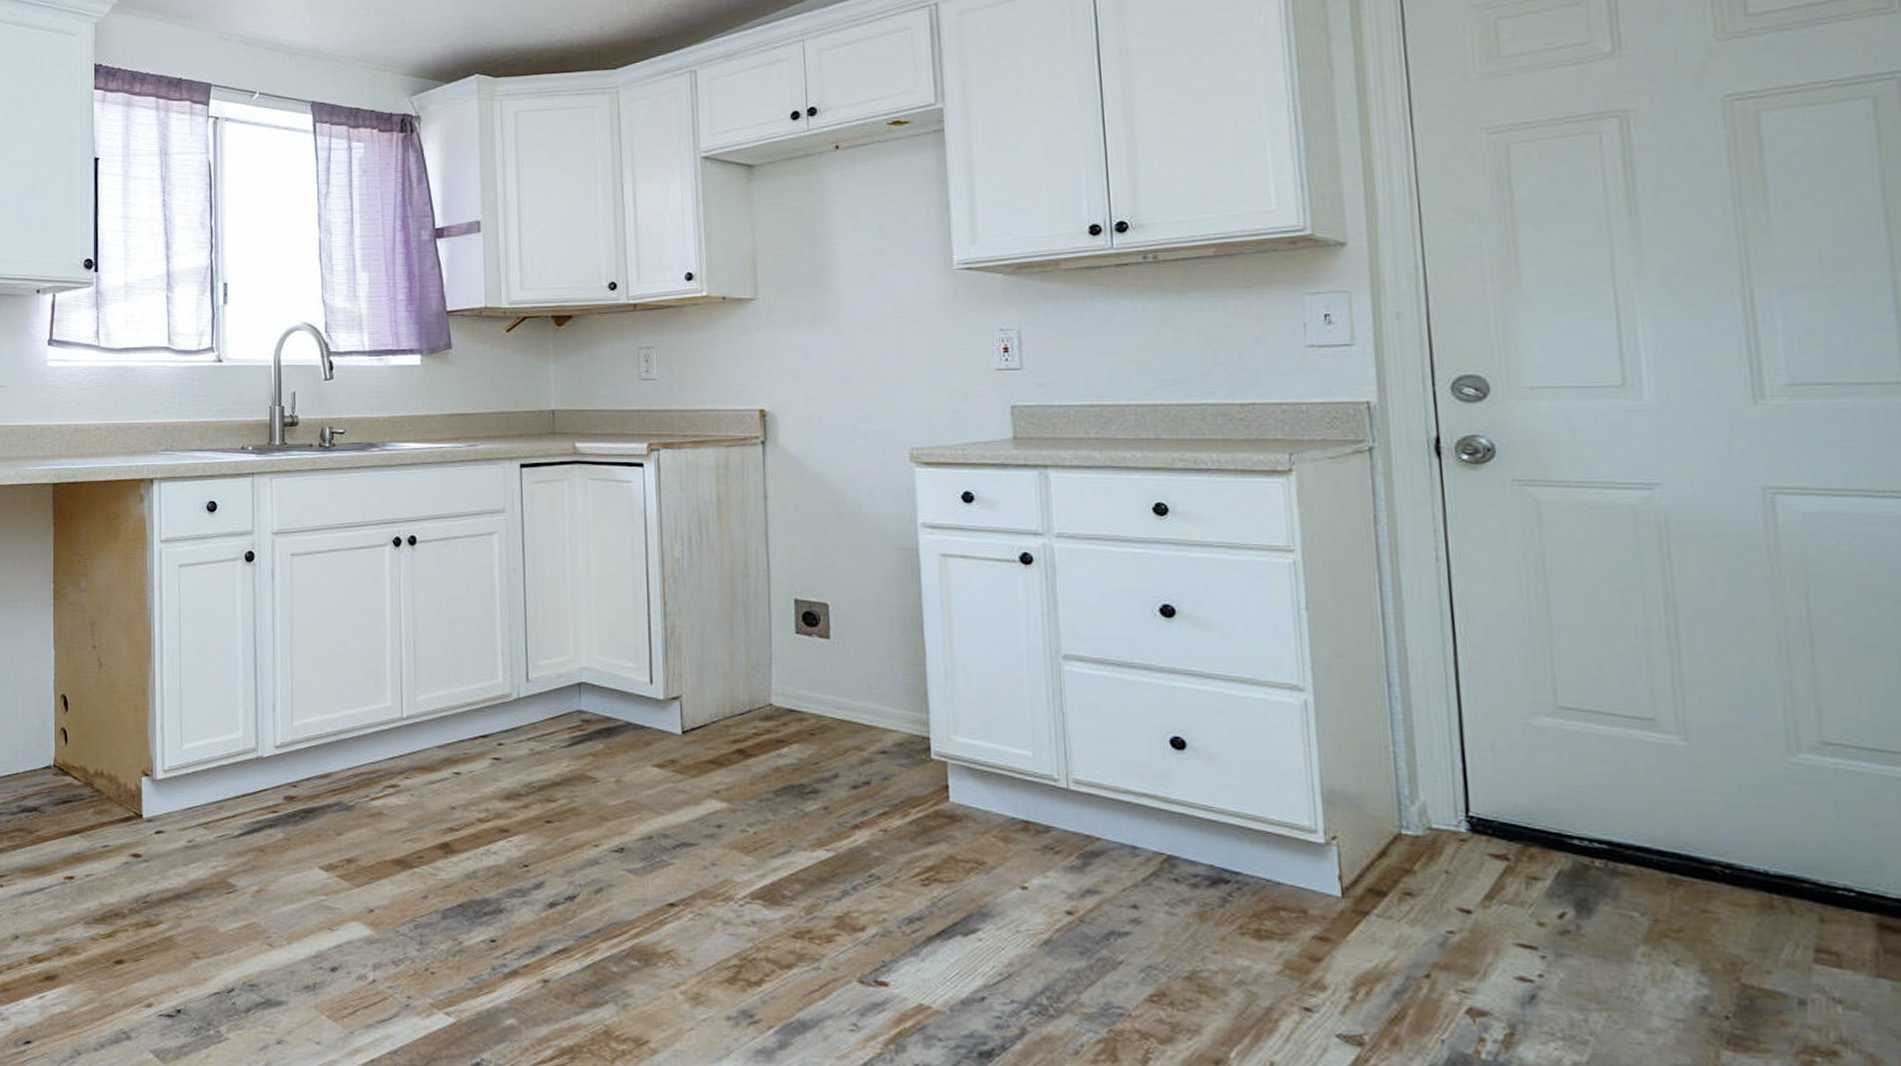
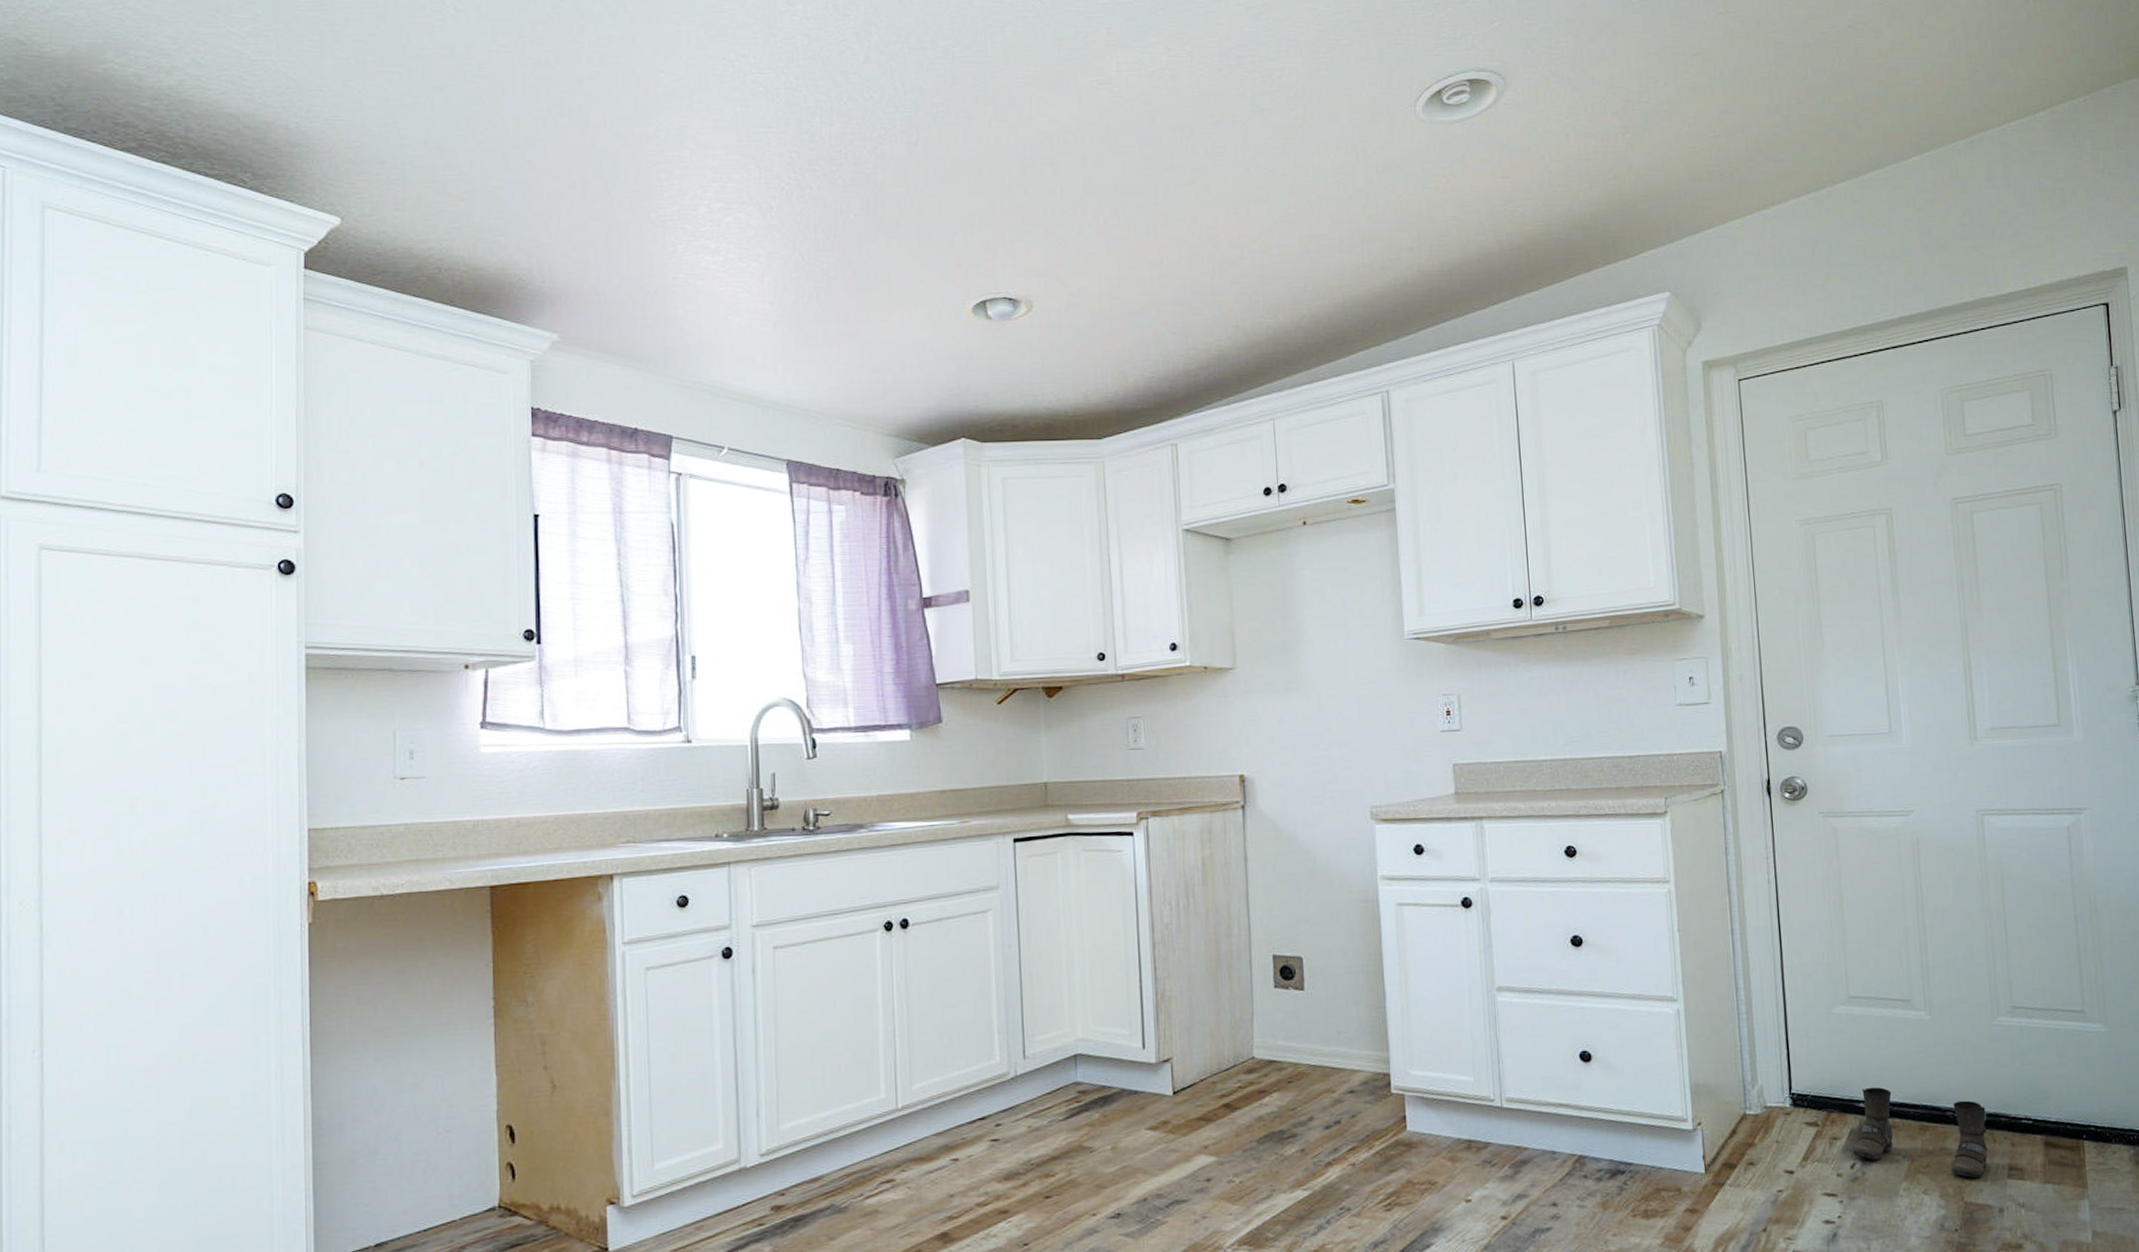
boots: none [1561,821,1780,956] -> present [1852,1087,1988,1179]

